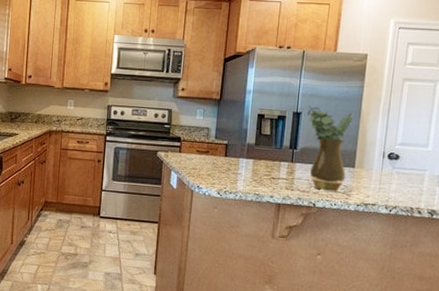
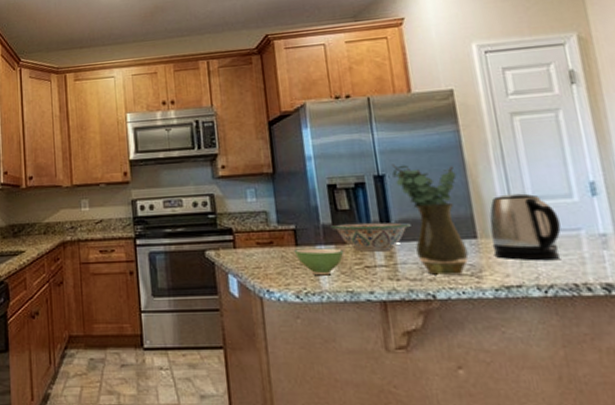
bowl: none [222,159,259,181] -> present [293,247,344,276]
decorative bowl: none [253,144,311,169] -> present [331,222,411,252]
kettle: none [363,138,414,189] -> present [489,193,561,260]

